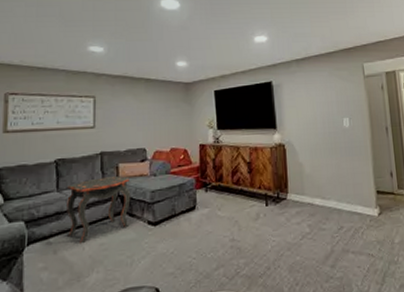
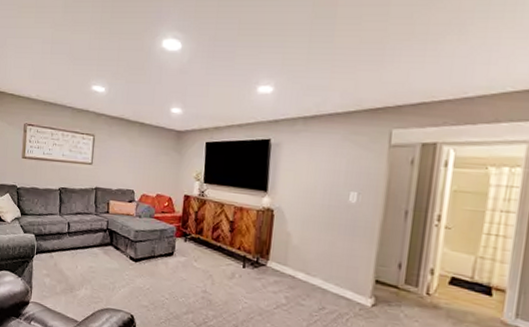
side table: present [67,176,131,245] -> none [65,209,118,263]

